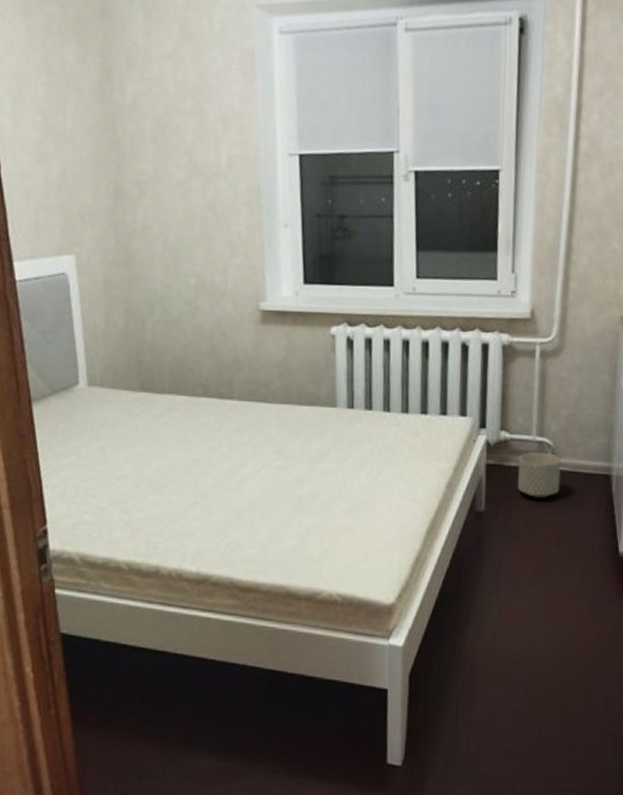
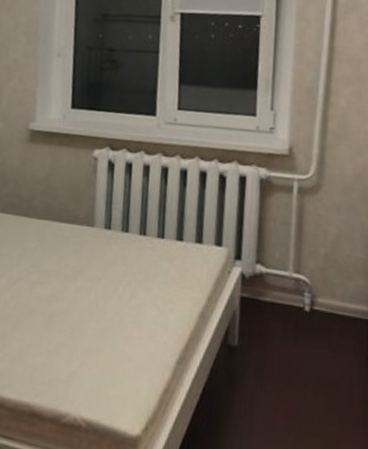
planter: present [517,451,561,499] -> none [272,288,319,339]

